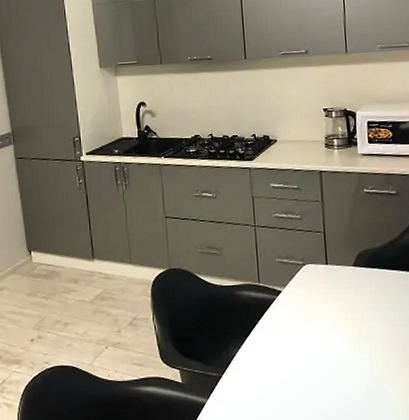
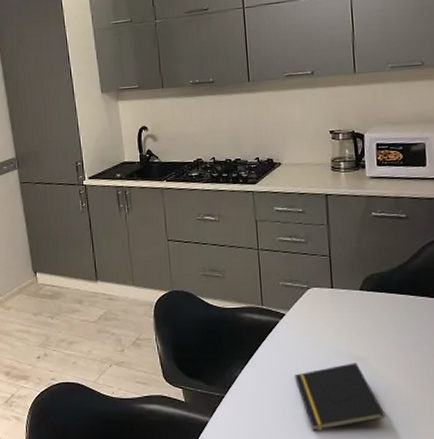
notepad: none [291,339,380,410] -> present [294,363,386,432]

